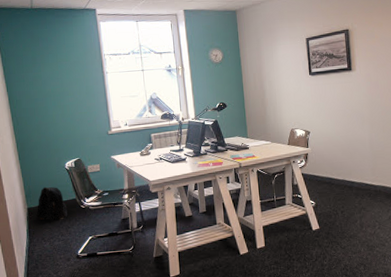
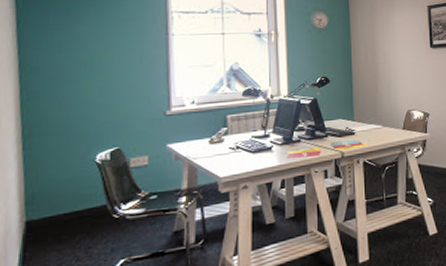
backpack: present [36,186,68,221] -> none [39,189,91,240]

